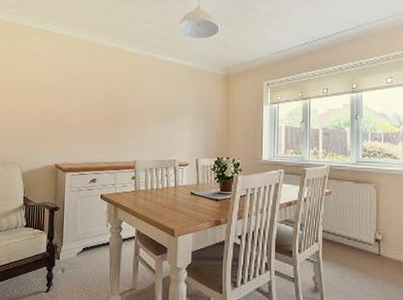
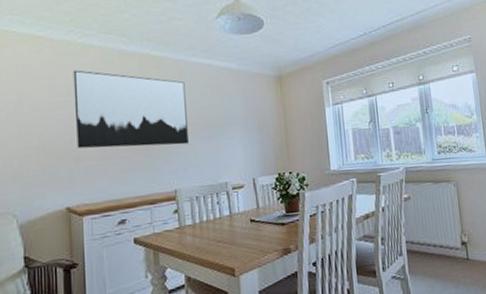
wall art: none [66,59,150,125] -> present [73,70,188,149]

